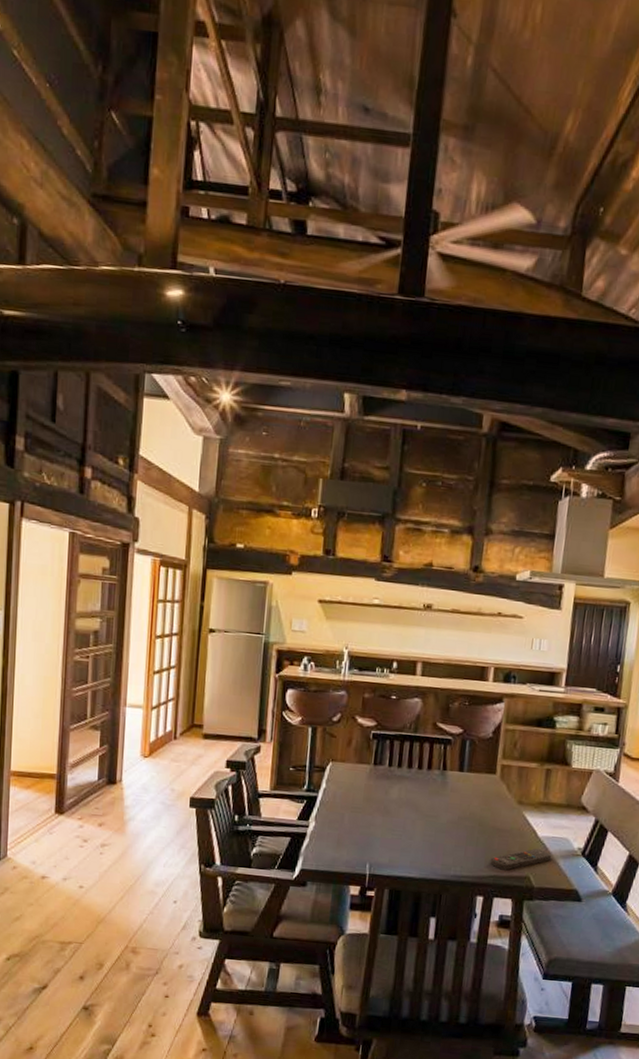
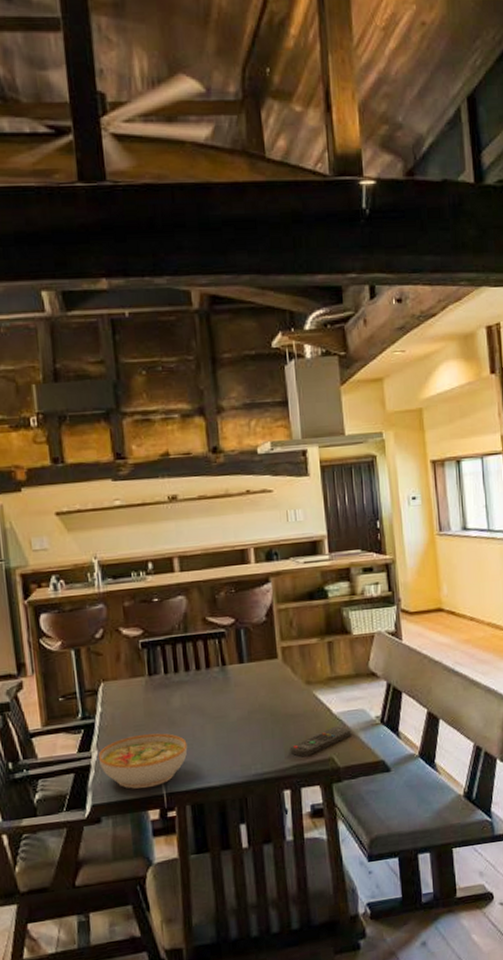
bowl: none [314,816,397,866] -> present [98,733,188,789]

